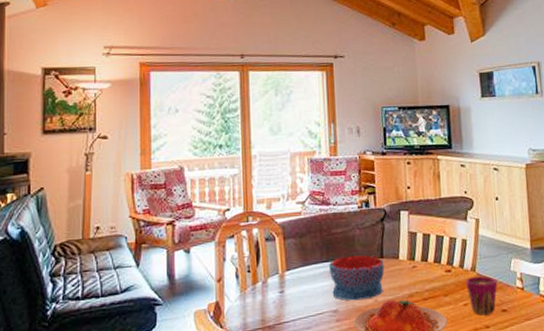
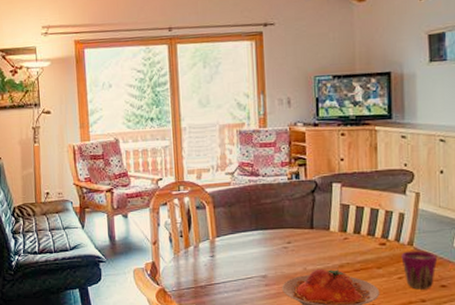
bowl: present [329,255,385,301] -> none [259,226,314,268]

